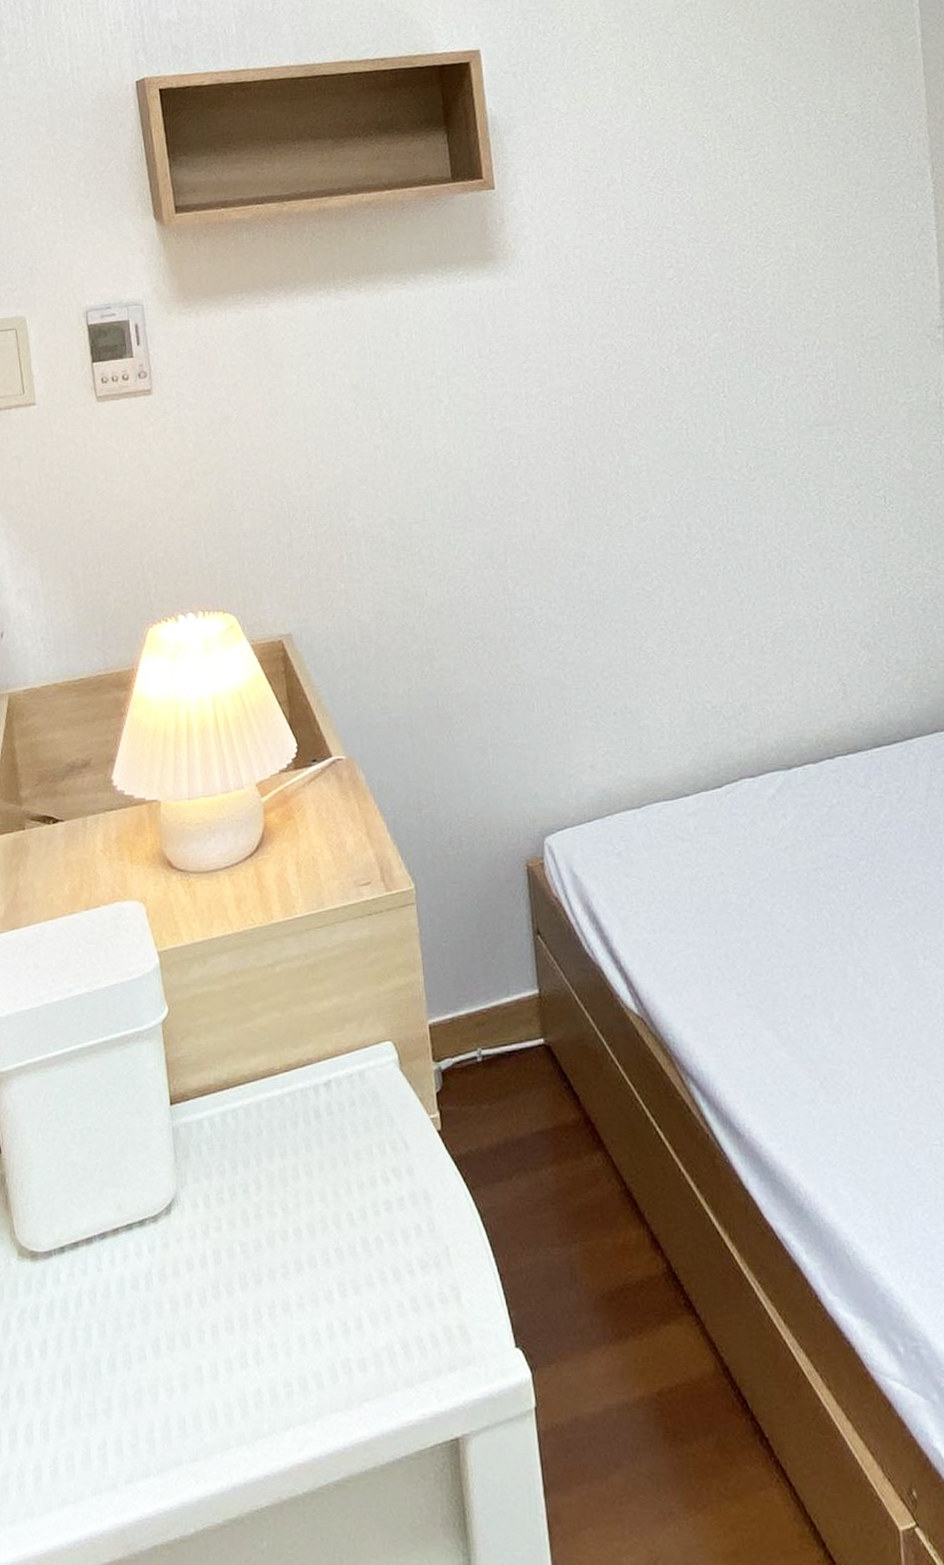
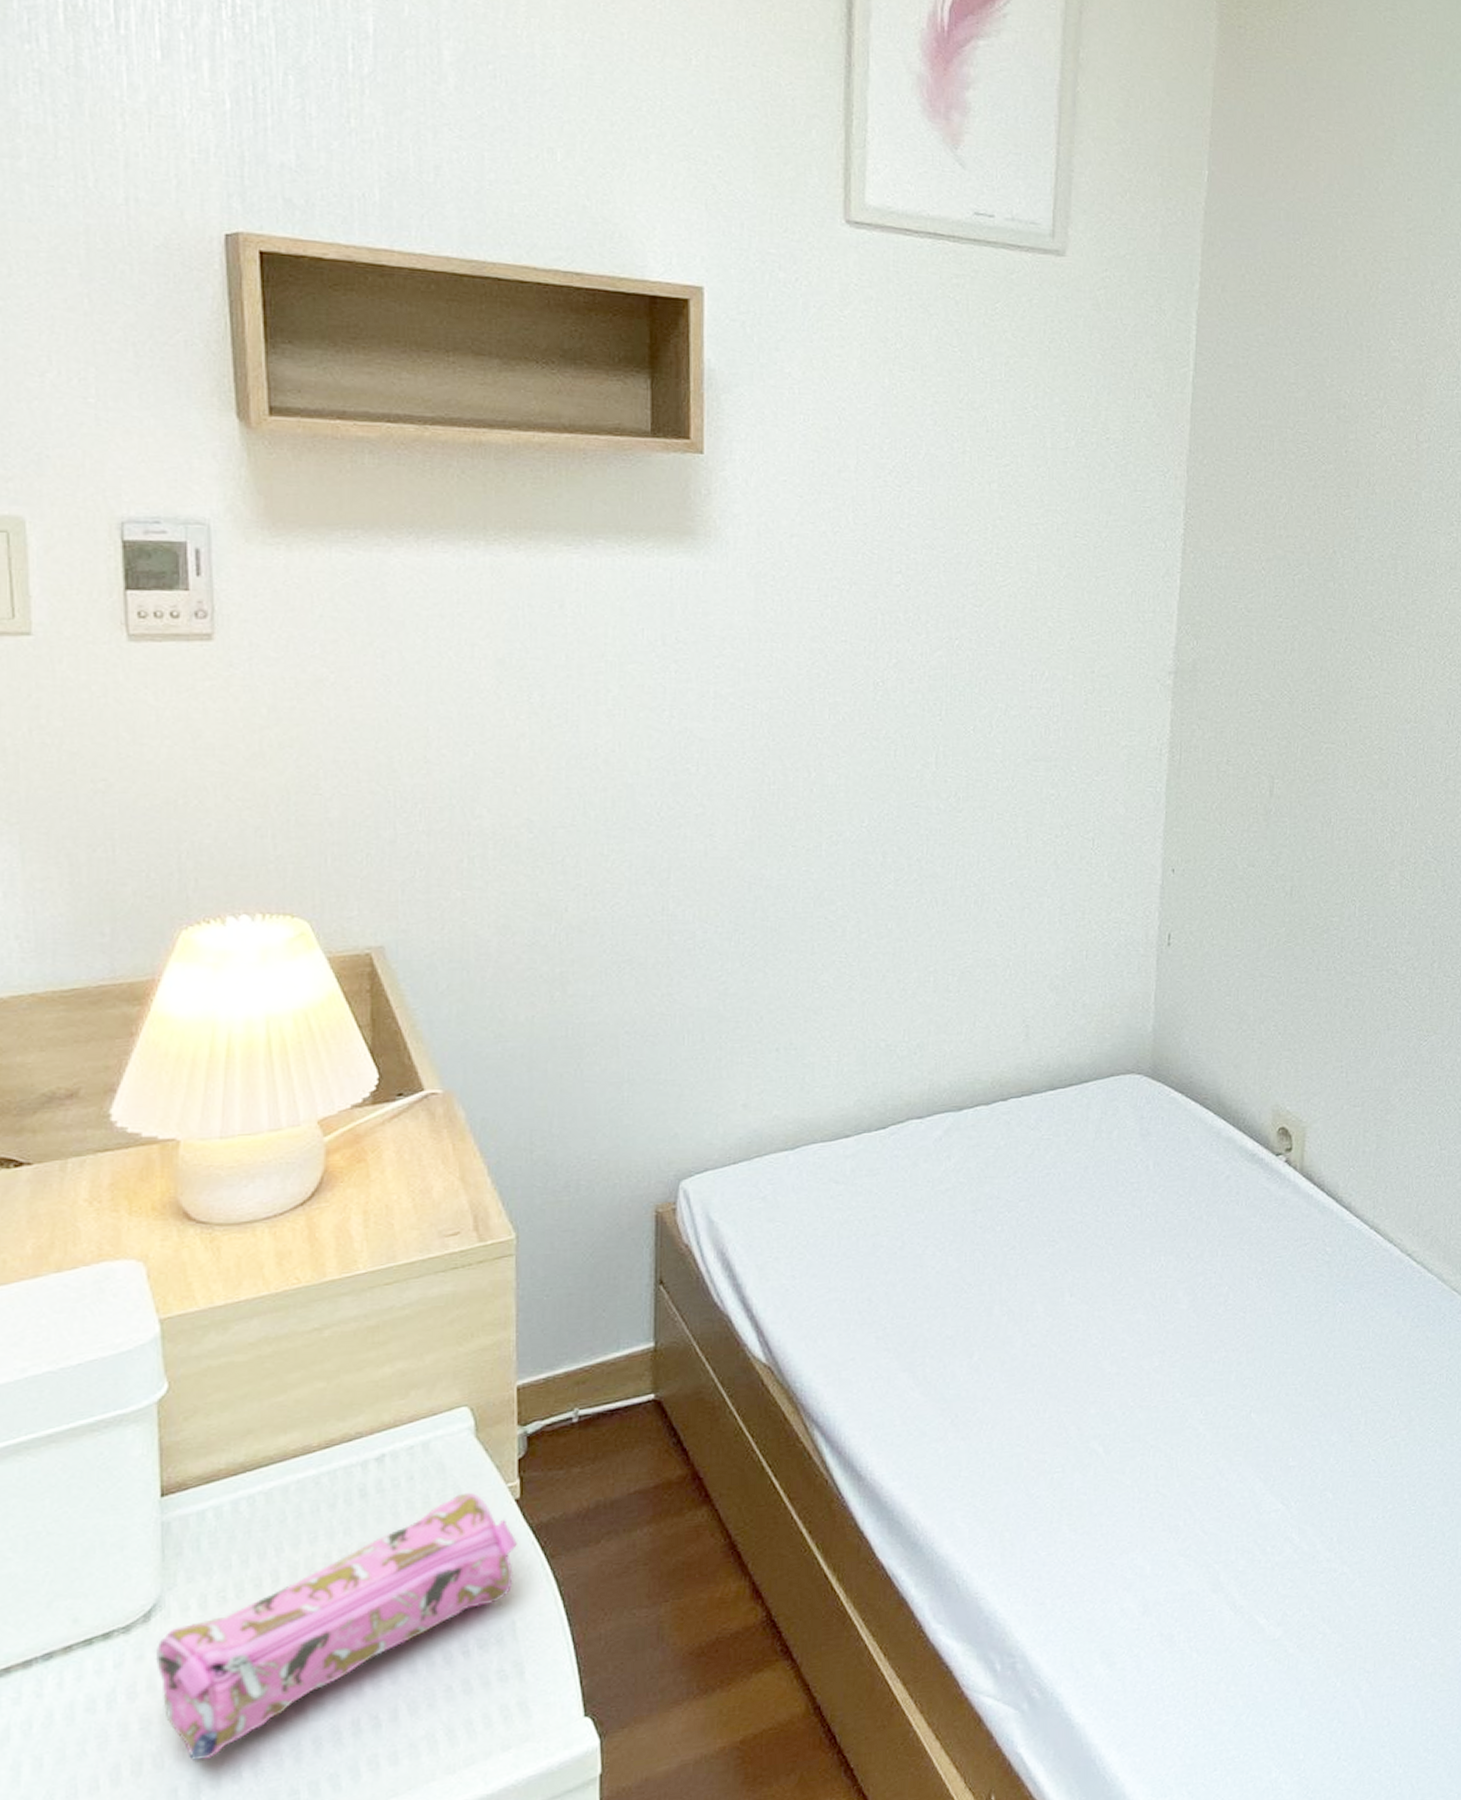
pencil case: none [177,1121,444,1344] -> present [155,1492,517,1762]

